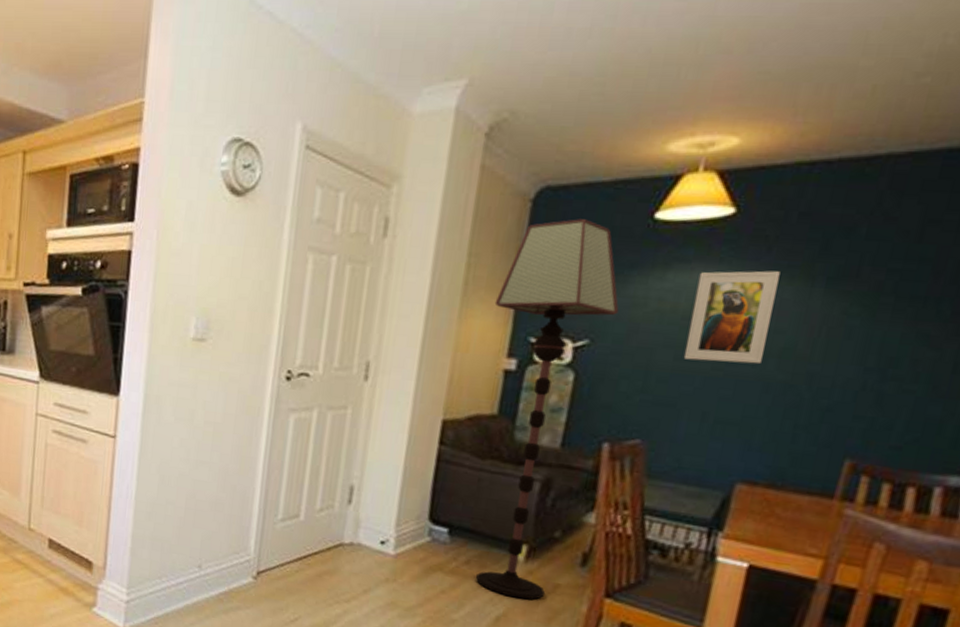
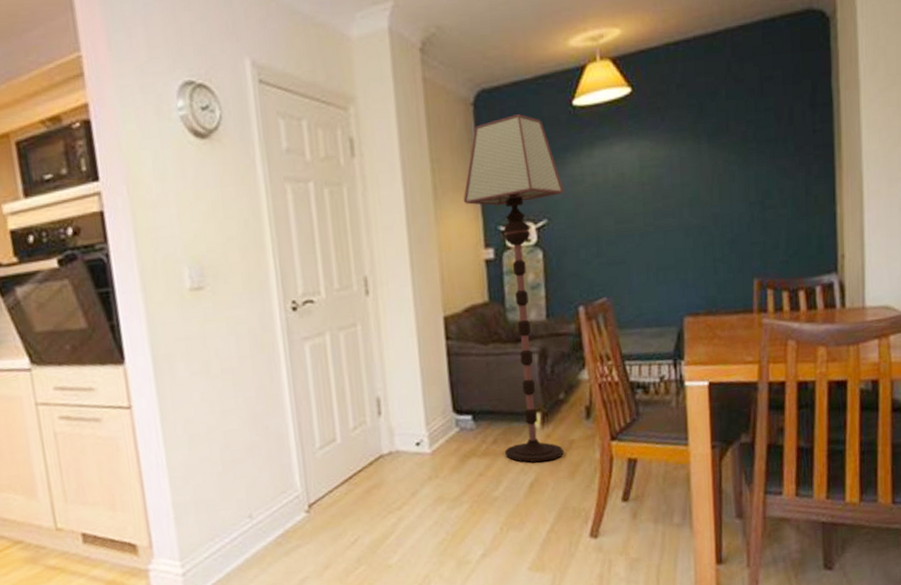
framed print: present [683,270,780,364] -> none [617,135,678,222]

